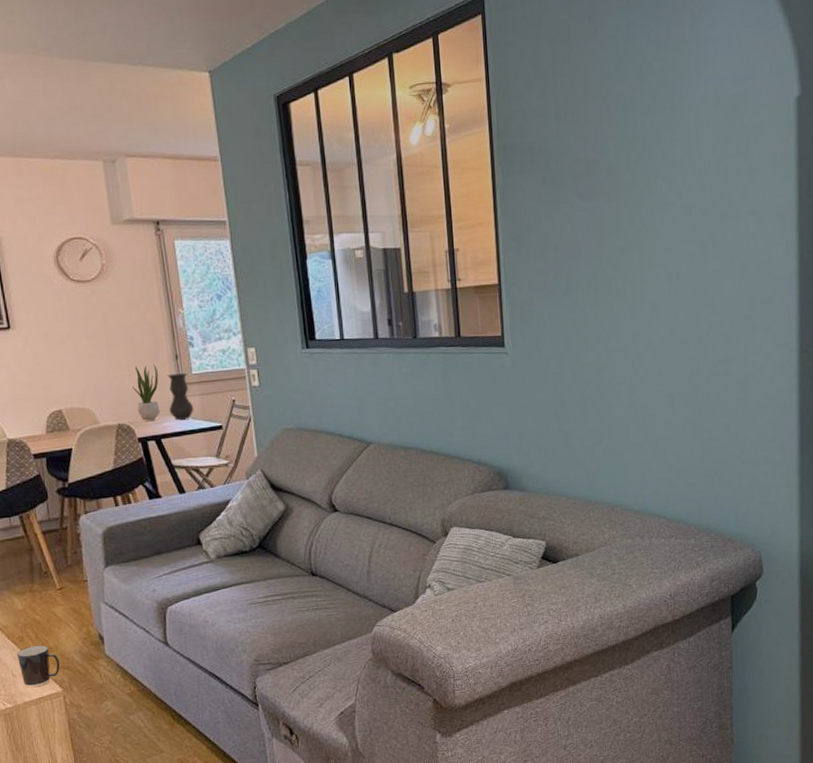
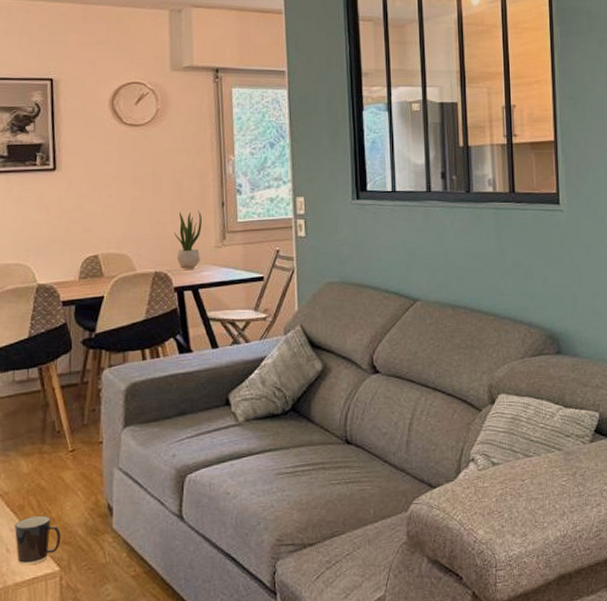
vase: present [167,373,194,420] -> none [210,221,236,269]

